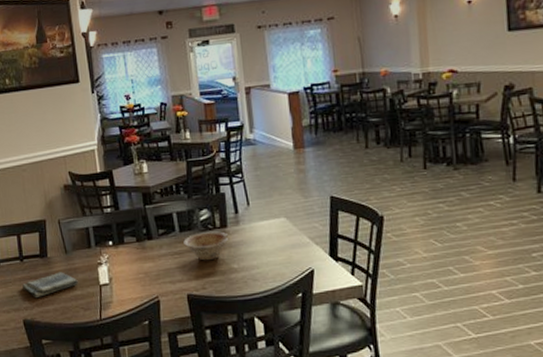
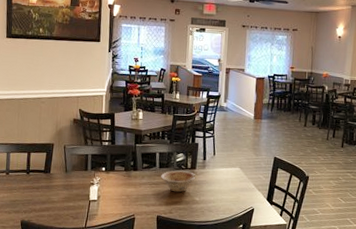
dish towel: present [21,272,78,297] -> none [24,186,72,204]

